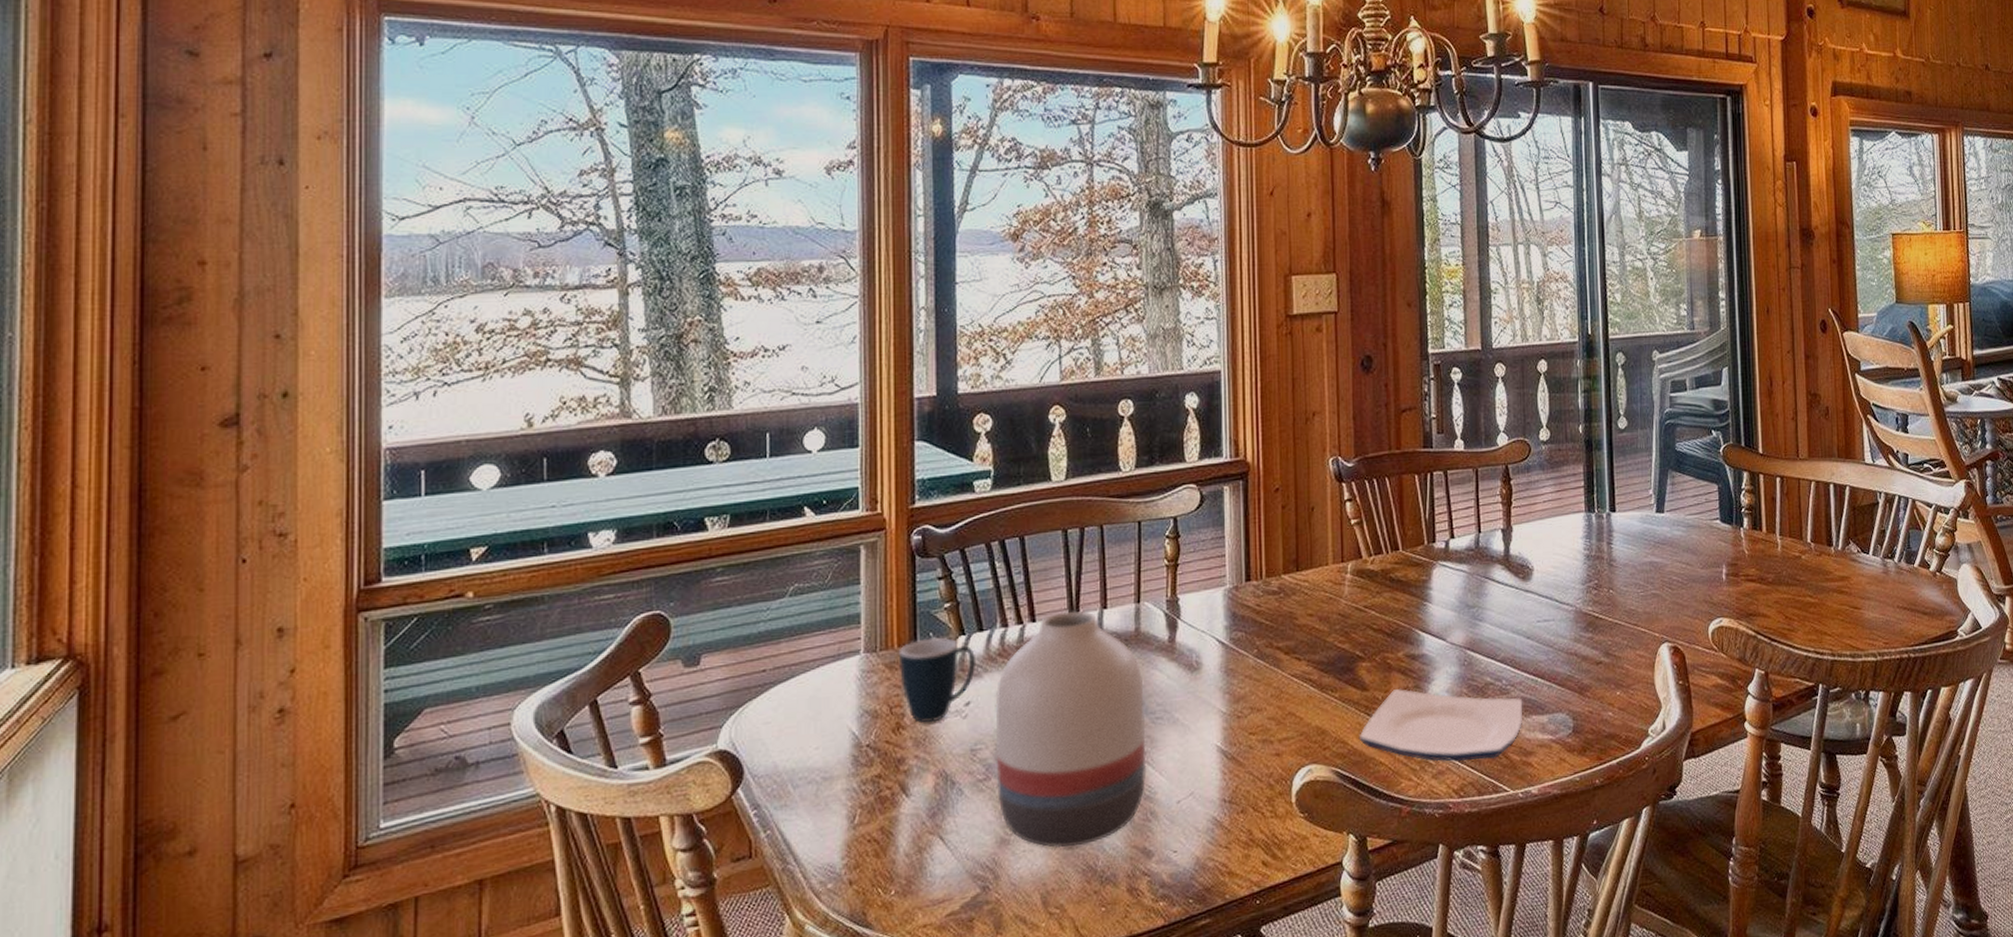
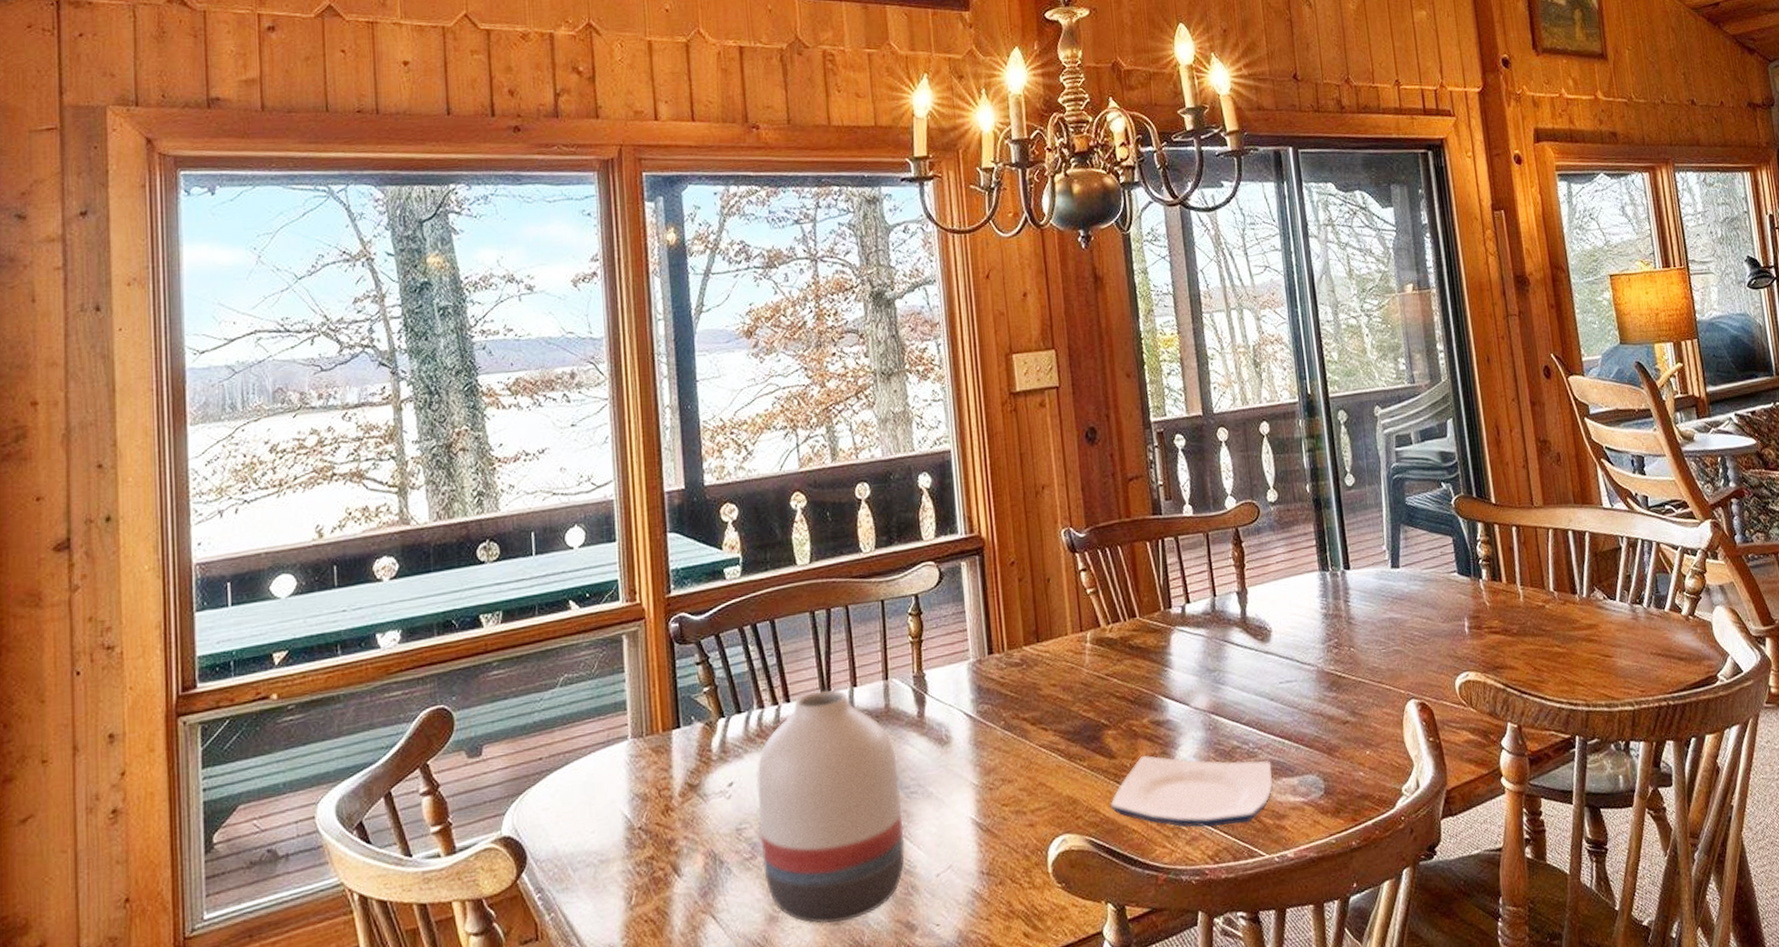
mug: present [898,637,975,724] -> none [663,721,736,805]

